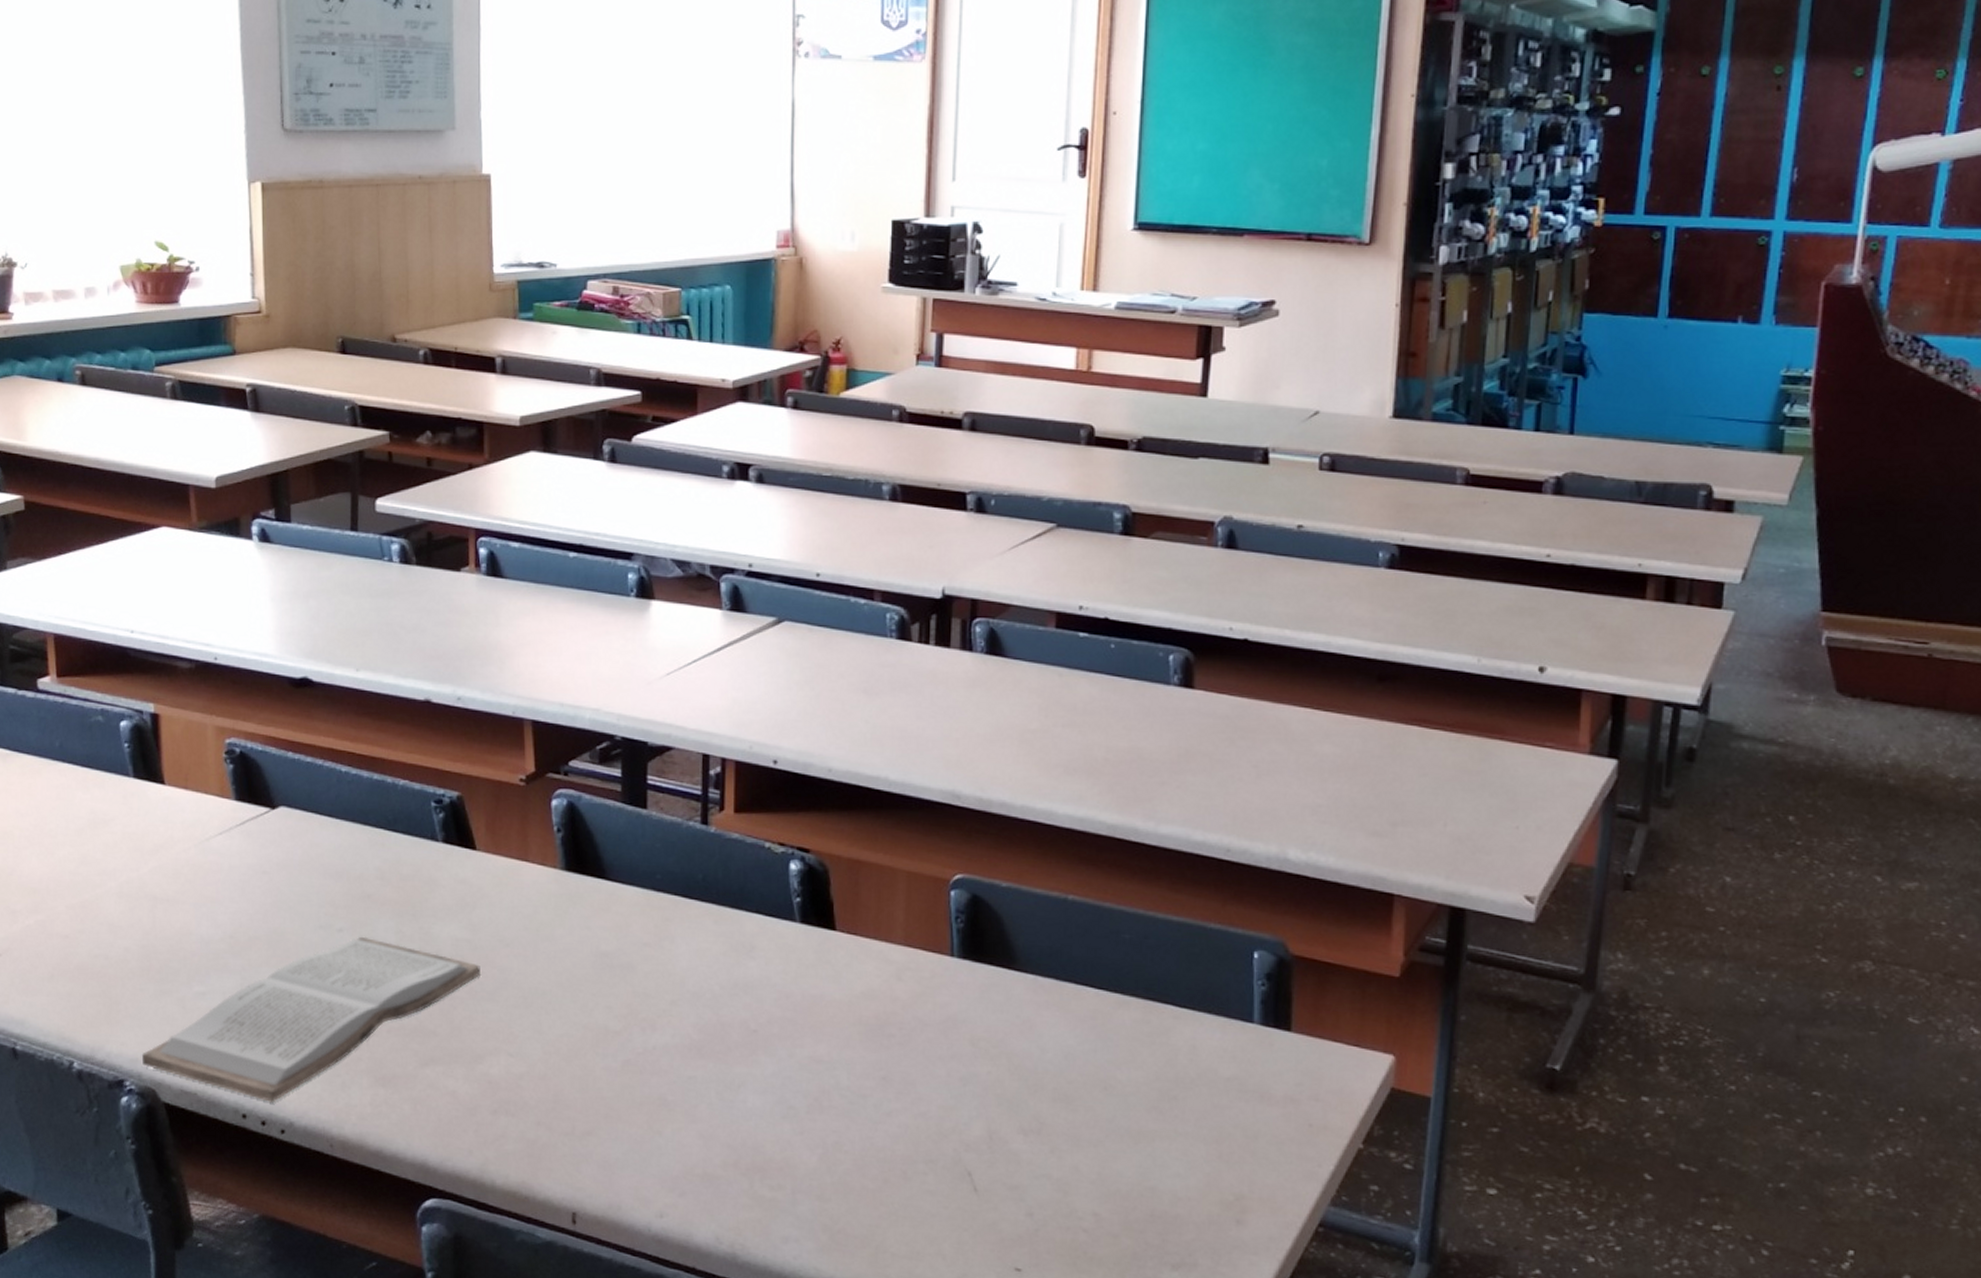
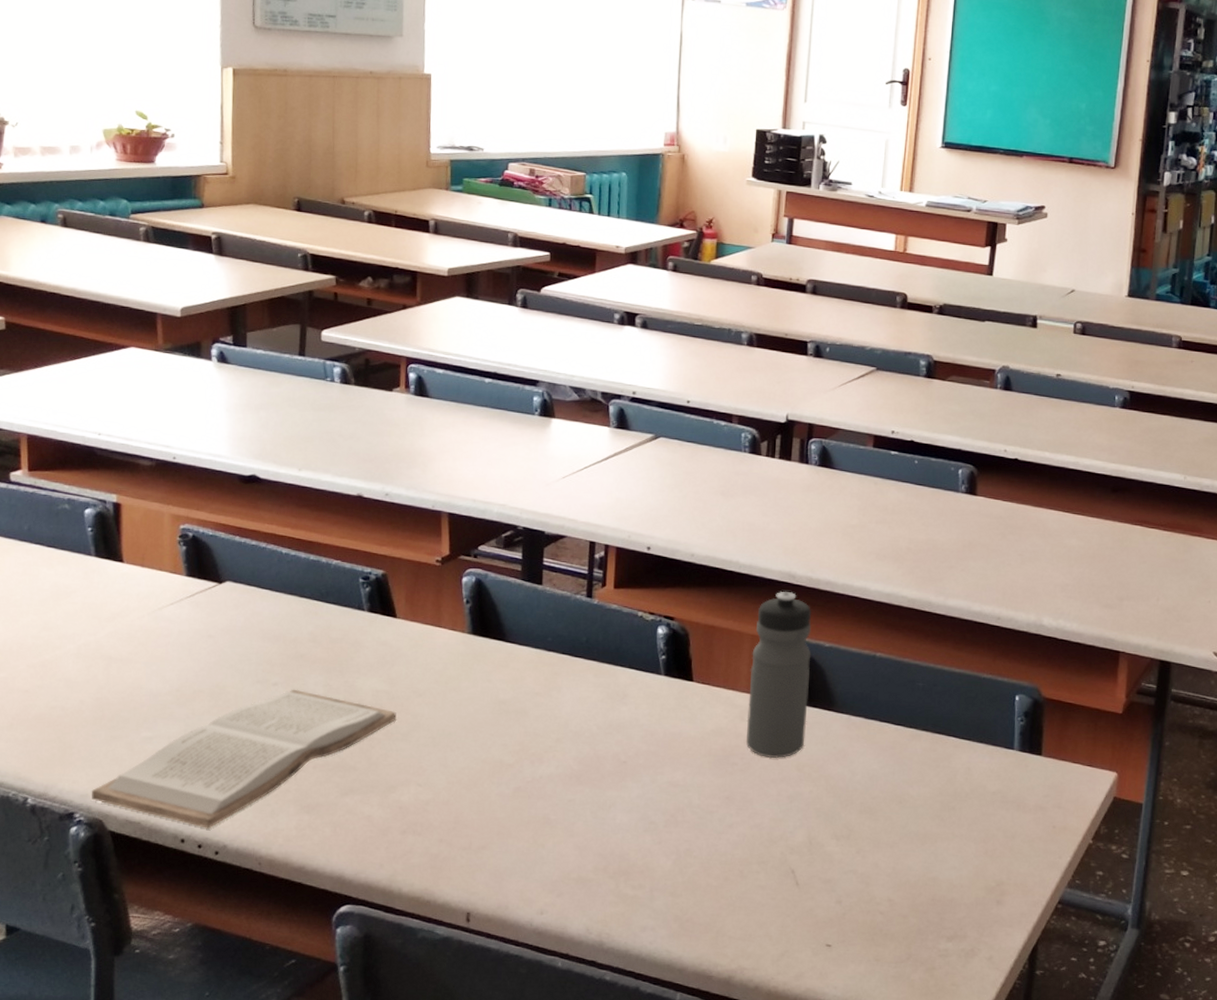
water bottle: none [904,816,984,1030] -> present [746,592,812,759]

